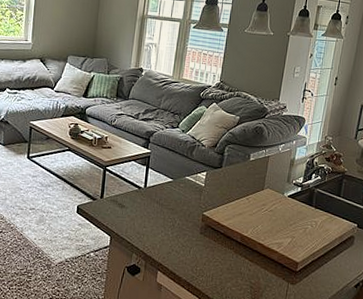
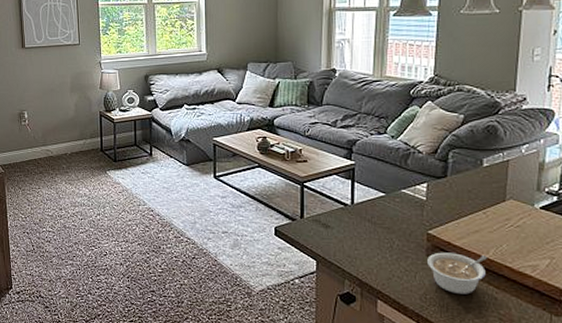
legume: none [200,230,247,267] -> present [427,252,488,294]

